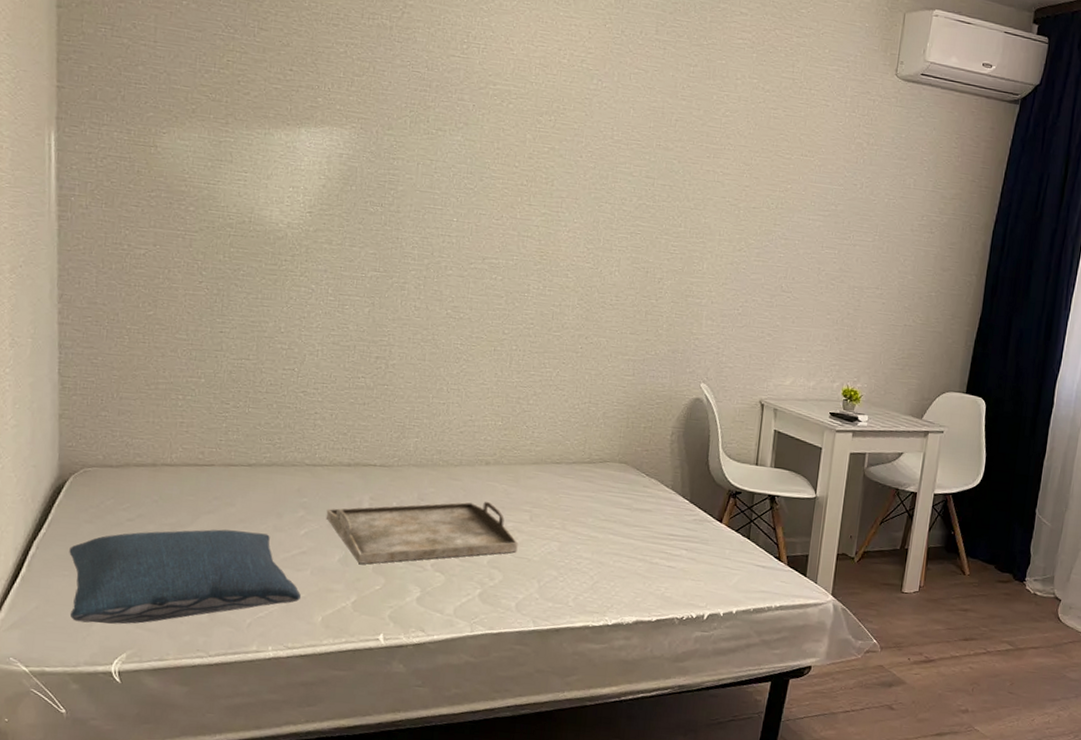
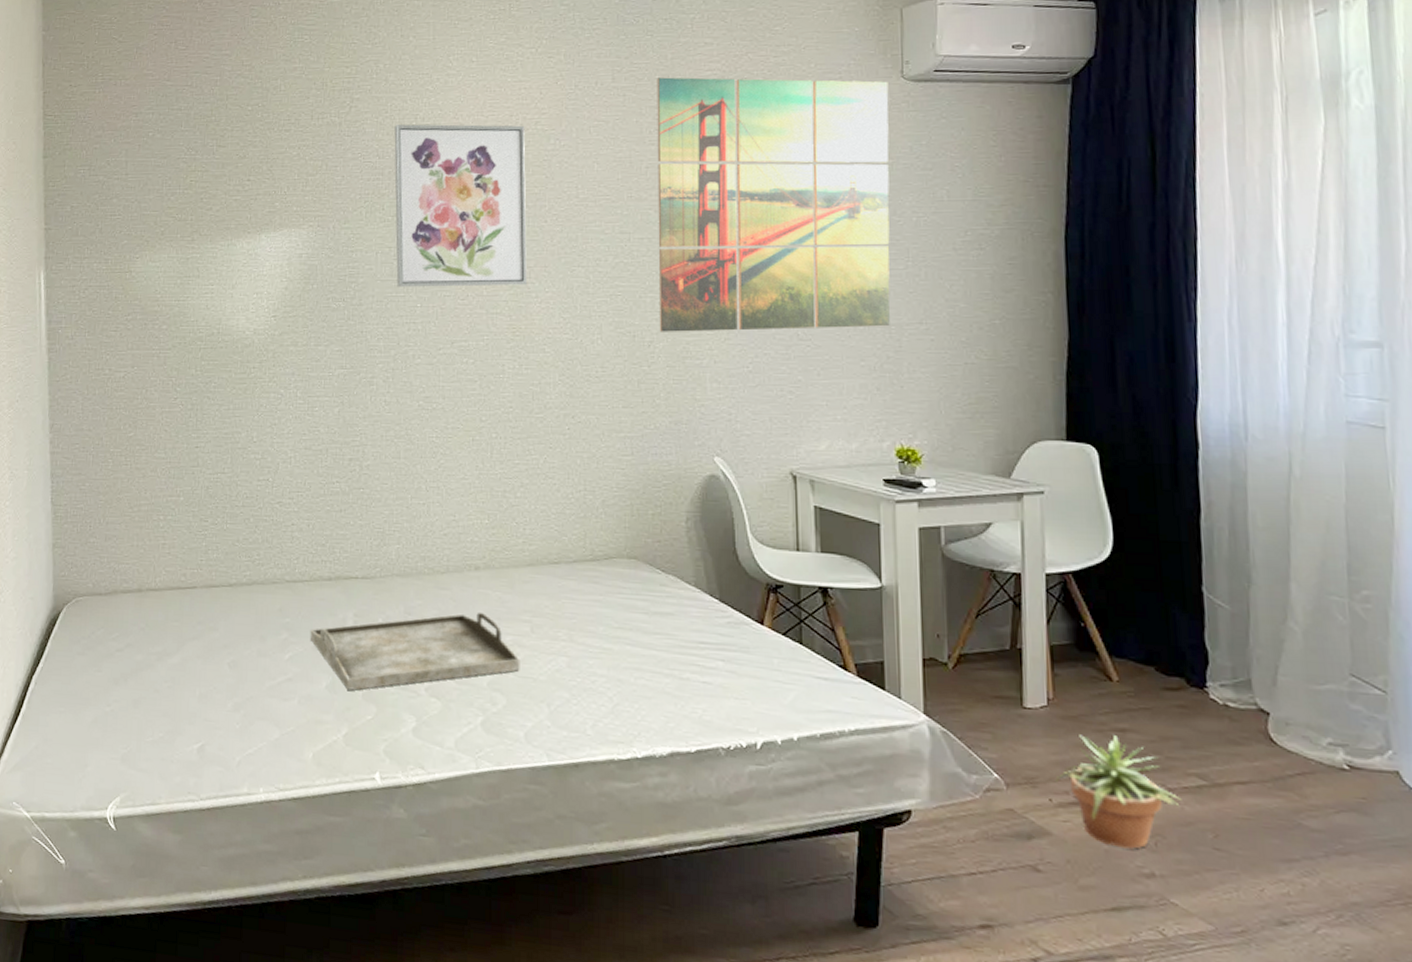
pillow: present [69,529,302,624] -> none [64,656,290,765]
wall art: none [435,39,571,214] -> present [394,124,527,287]
wall art: none [669,37,885,288] -> present [657,77,890,332]
potted plant: none [914,613,995,693] -> present [1055,734,1182,849]

